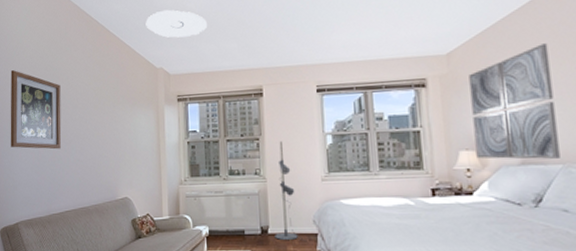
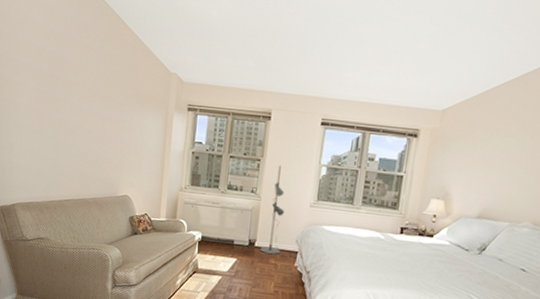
wall art: present [10,70,62,150] -> none [9,46,68,138]
ceiling light: present [145,9,207,38] -> none [164,12,228,46]
wall art: present [469,43,560,160] -> none [444,116,527,217]

